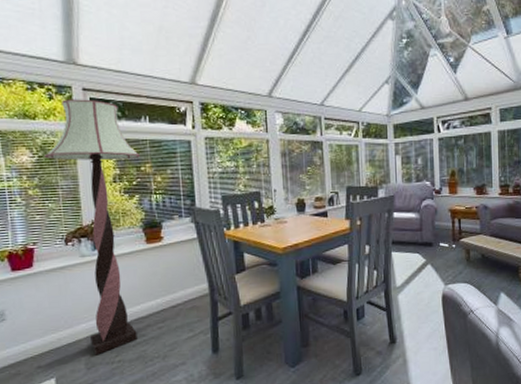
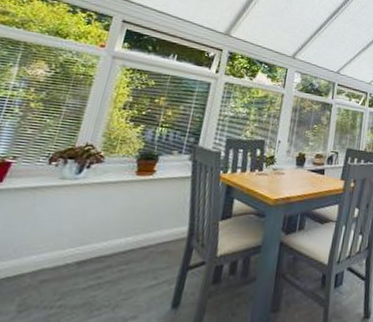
floor lamp: present [44,99,140,356] -> none [33,26,158,296]

